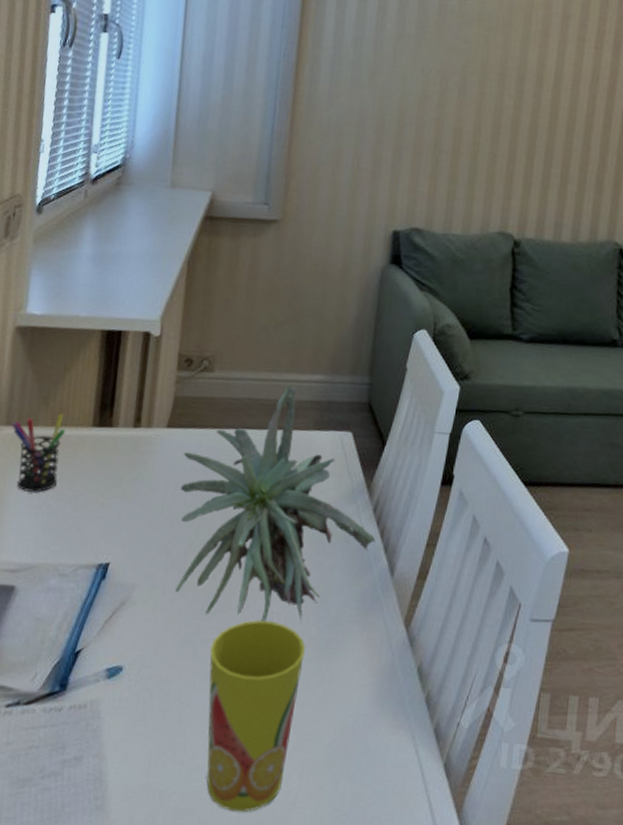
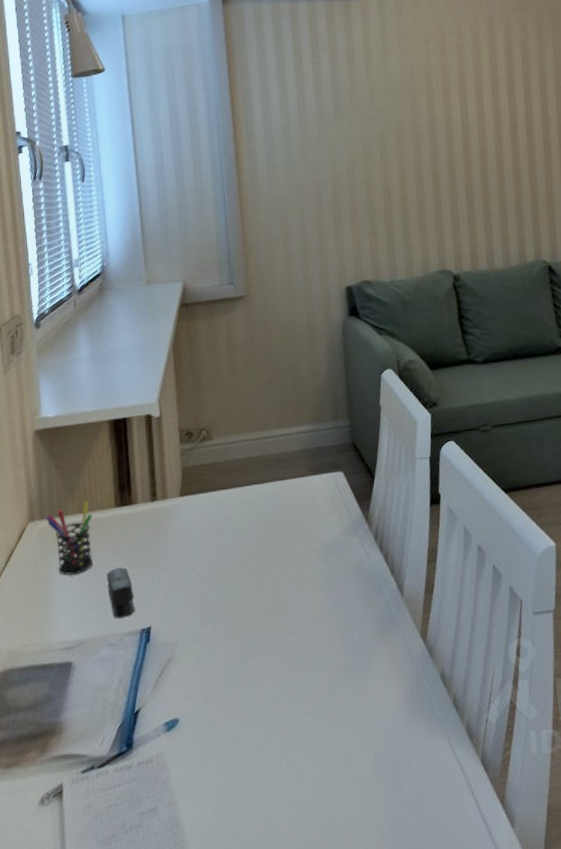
stapler: none [68,493,97,549] -> present [107,567,135,618]
plant: present [175,383,376,622] -> none [198,437,382,659]
cup: present [206,620,305,813] -> none [253,654,339,835]

